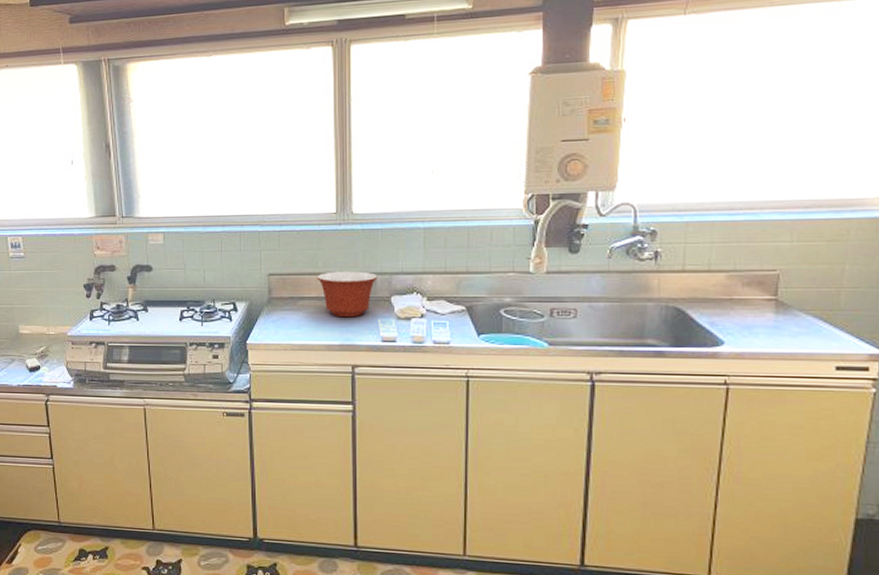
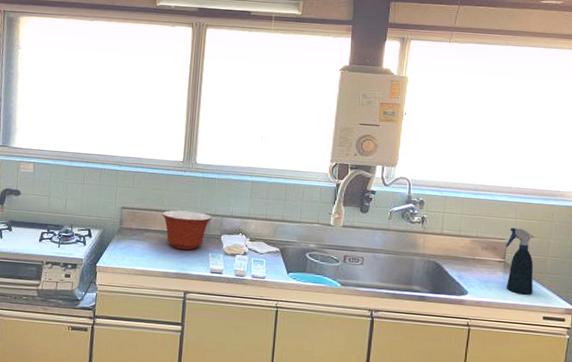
spray bottle: none [778,254,822,340] -> present [506,227,535,295]

